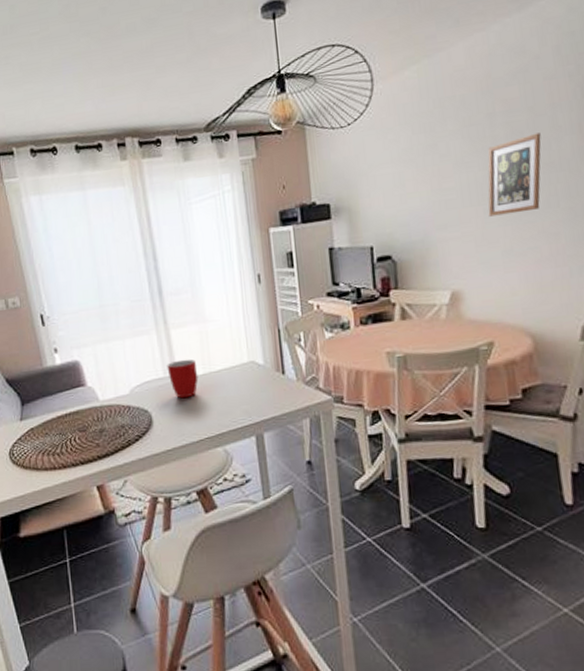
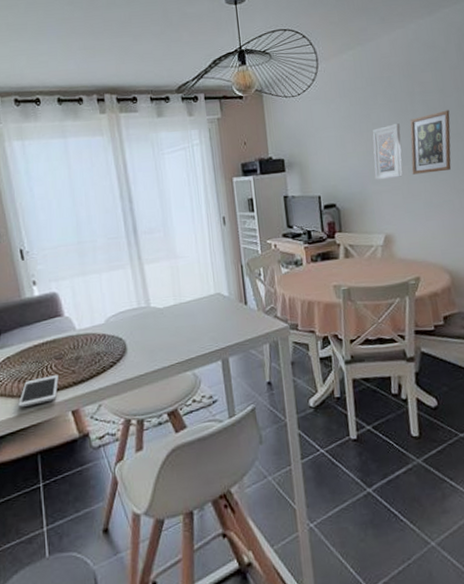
cell phone: none [43,448,83,482] -> present [18,375,59,408]
mug: present [167,359,199,399] -> none [140,291,170,327]
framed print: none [439,153,476,226] -> present [372,123,403,180]

